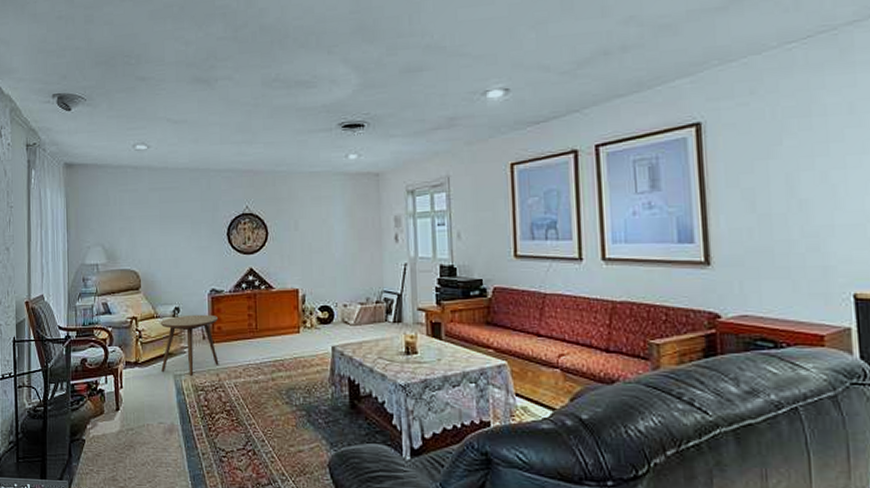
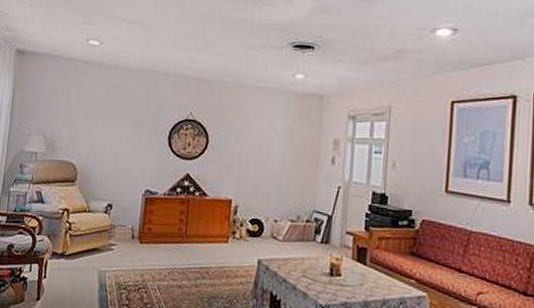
side table: present [160,314,219,376] -> none [87,212,149,274]

